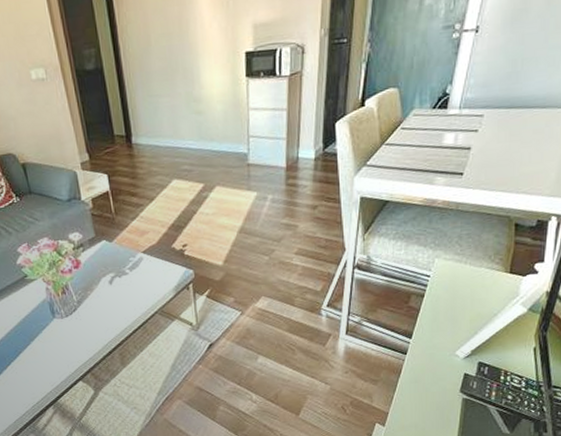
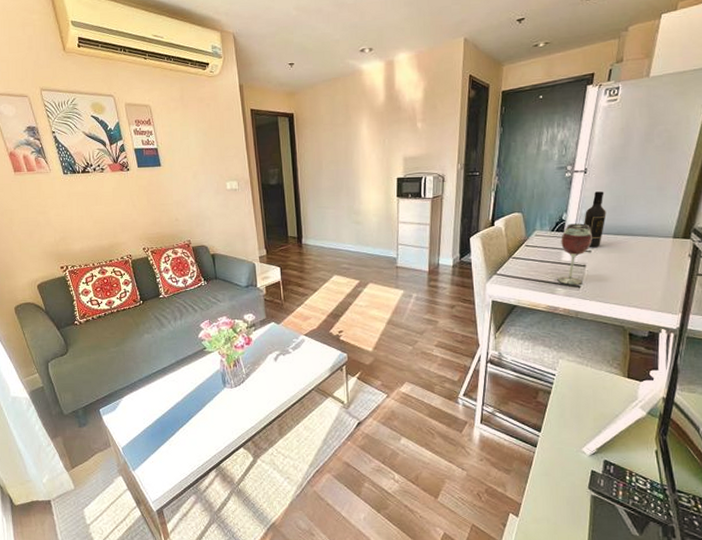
wineglass: none [437,96,480,172] -> present [557,223,592,285]
wine bottle: none [472,54,499,125] -> present [584,191,606,247]

